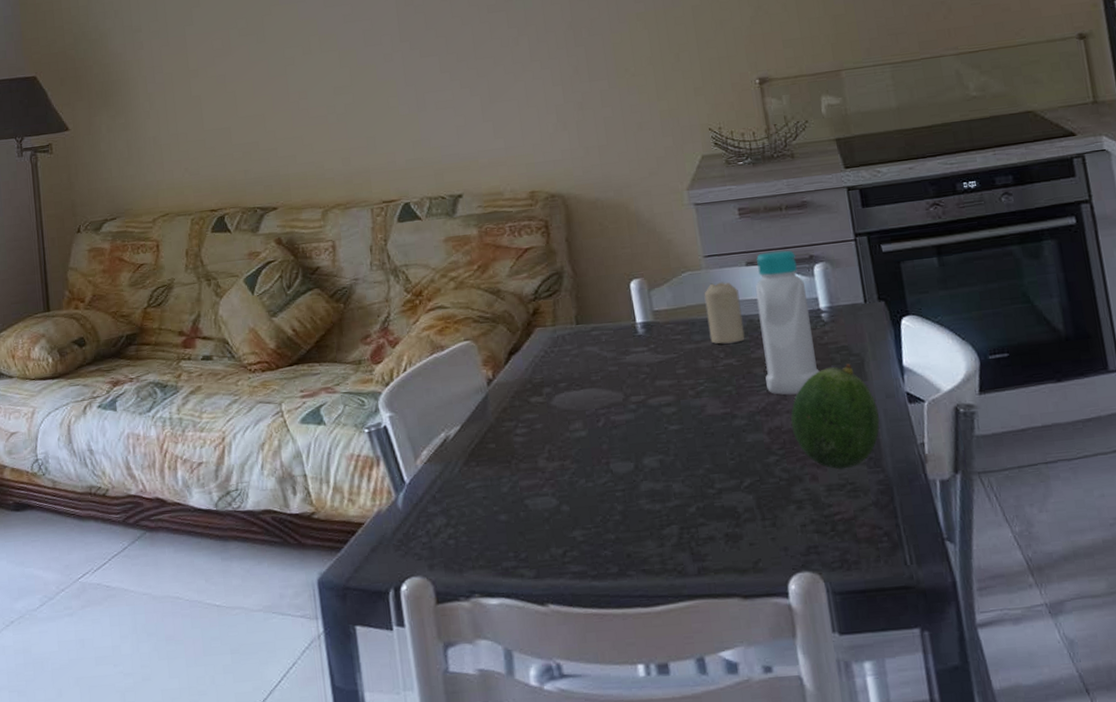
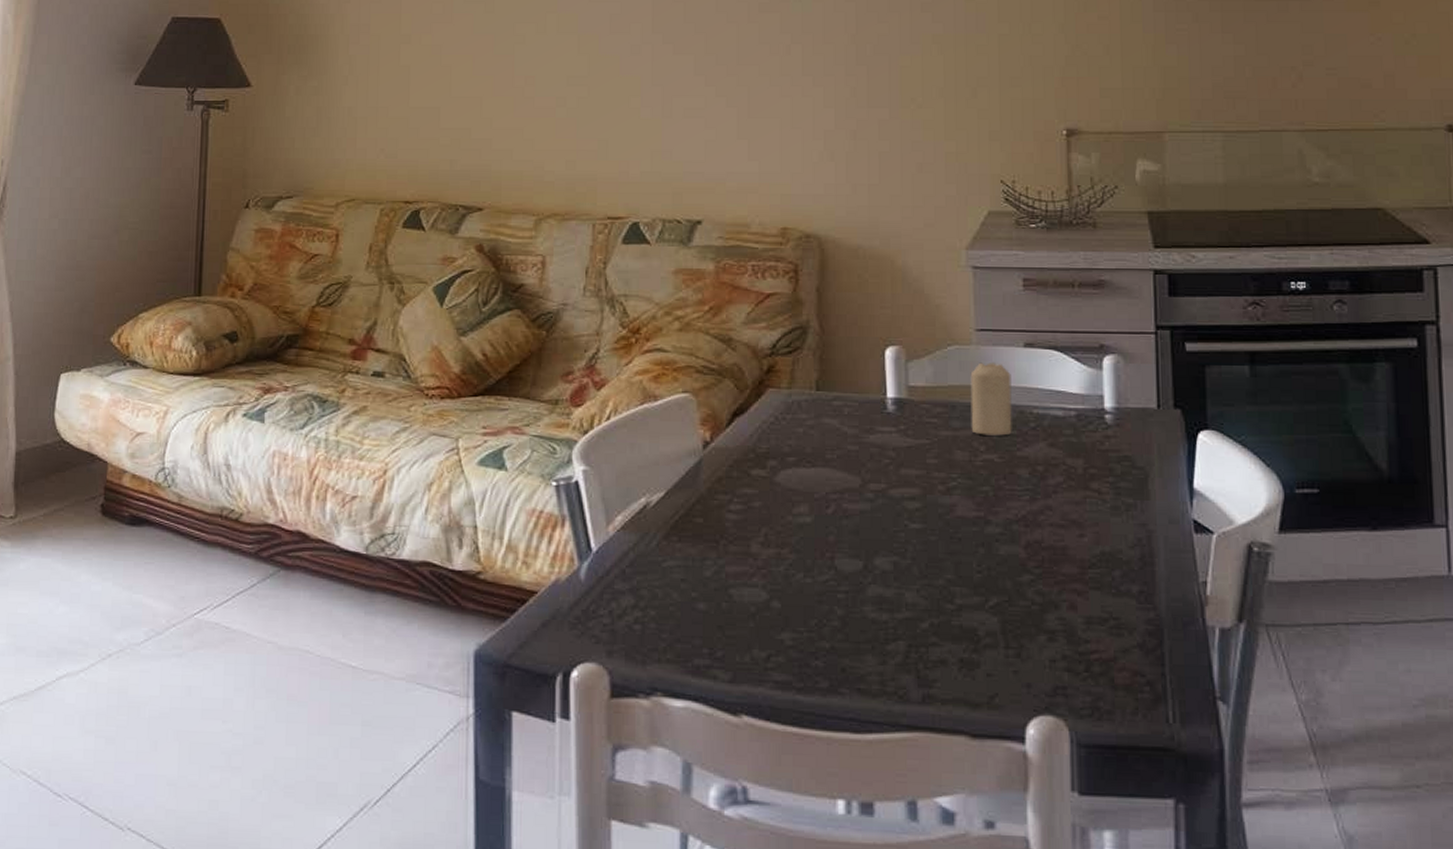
bottle: present [755,250,820,395] -> none [1030,334,1095,506]
fruit: present [790,363,880,470] -> none [1053,477,1158,601]

